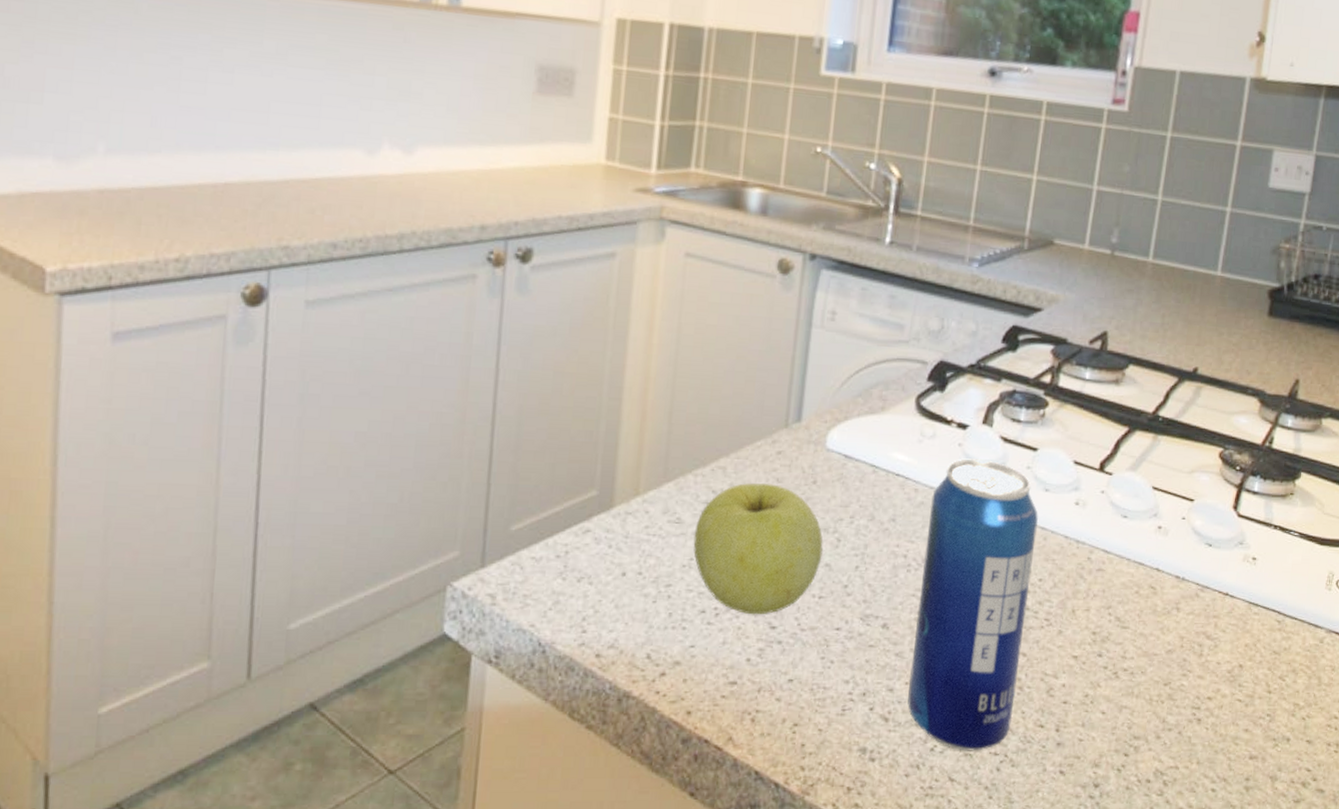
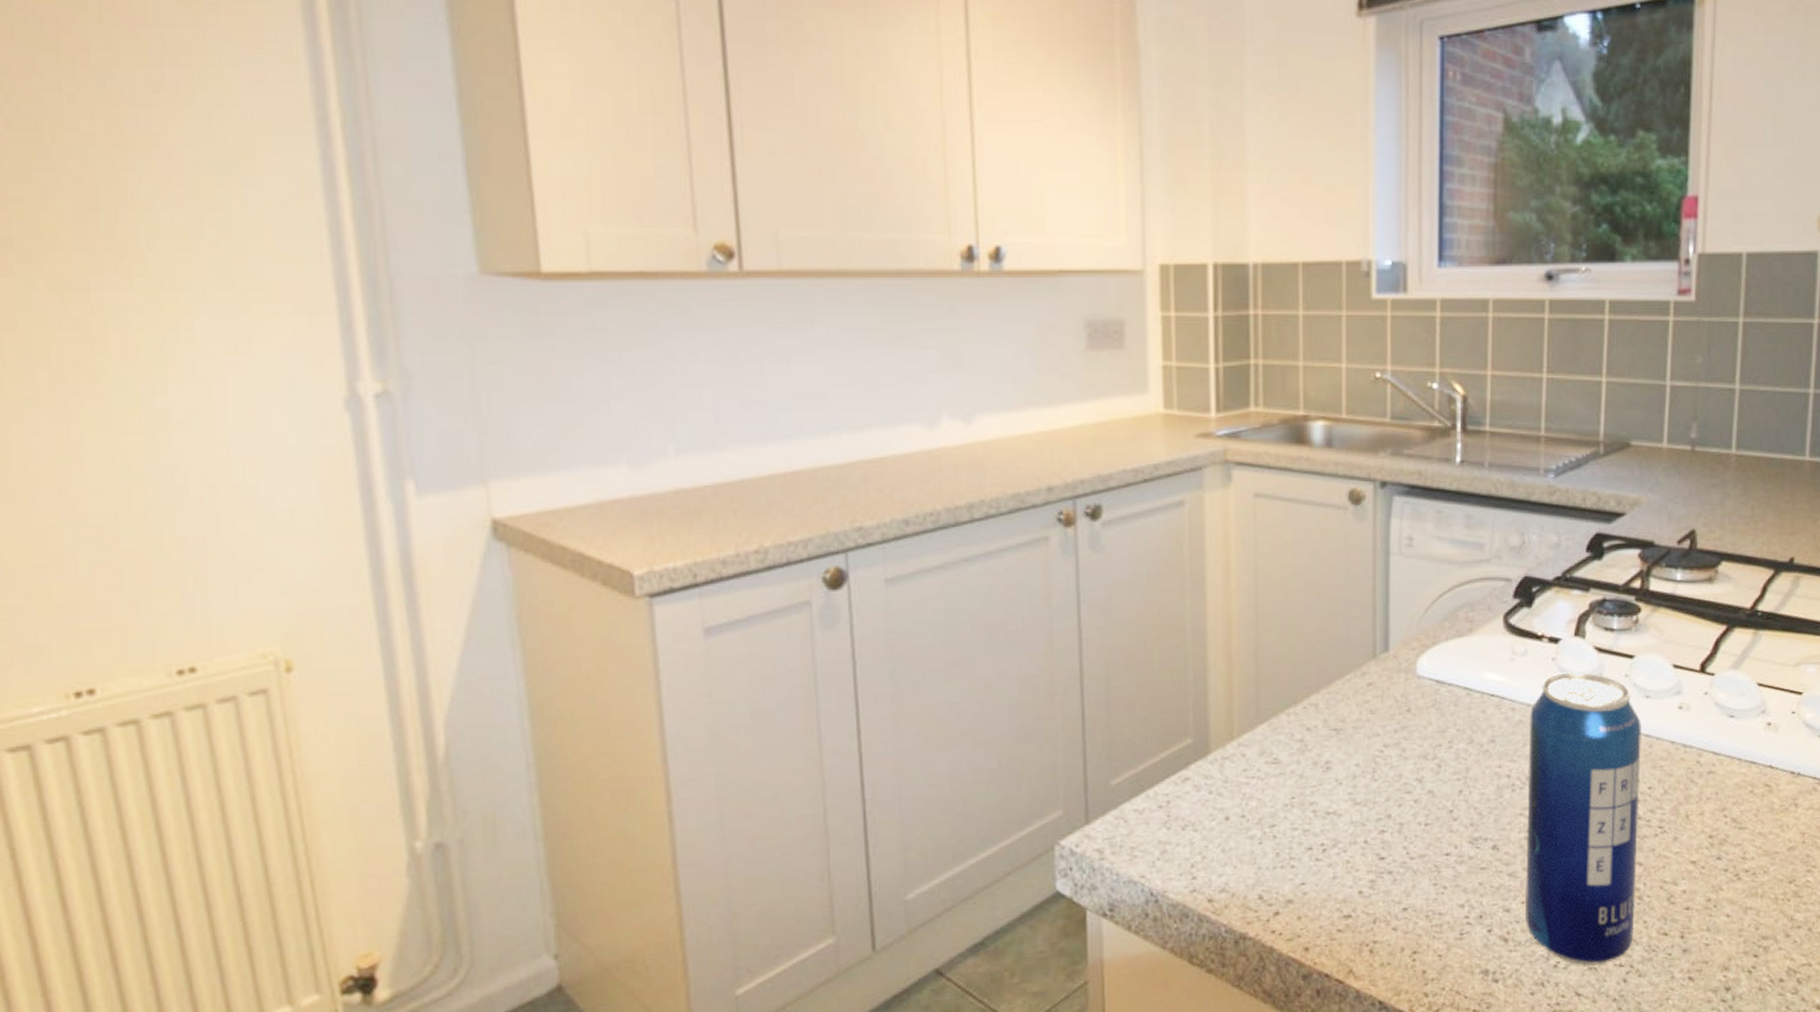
apple: present [693,483,823,615] -> none [1293,716,1424,848]

